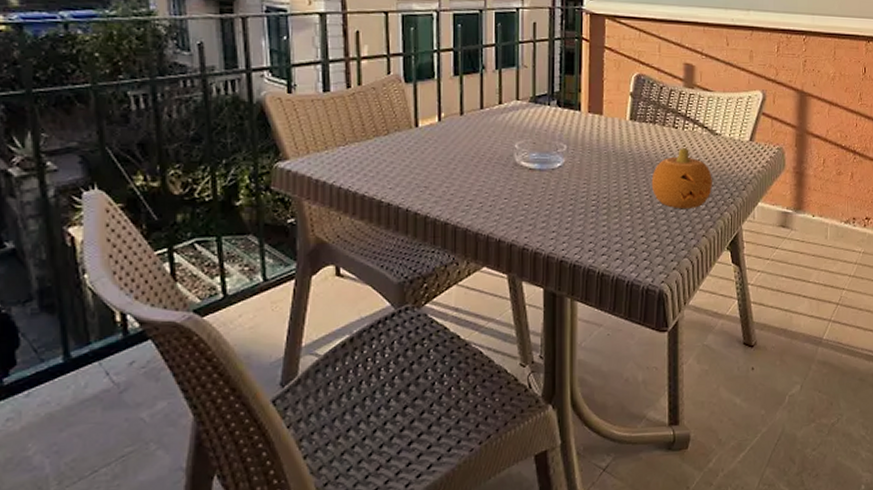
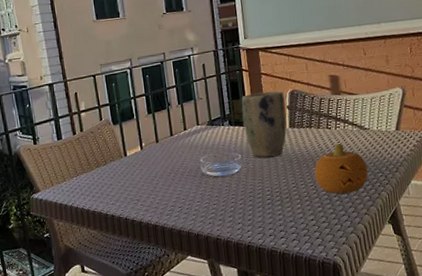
plant pot: none [575,70,628,152] -> present [241,90,287,158]

